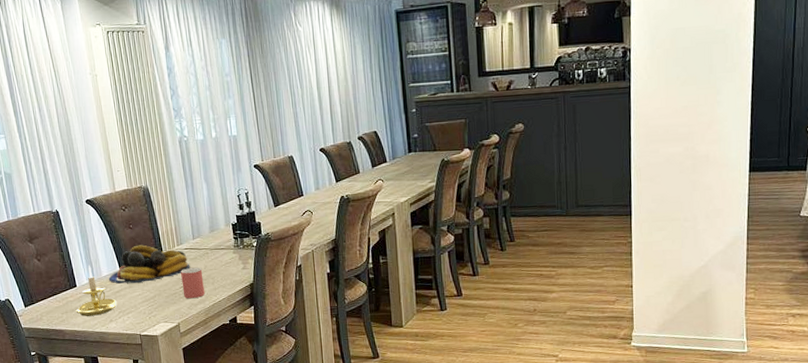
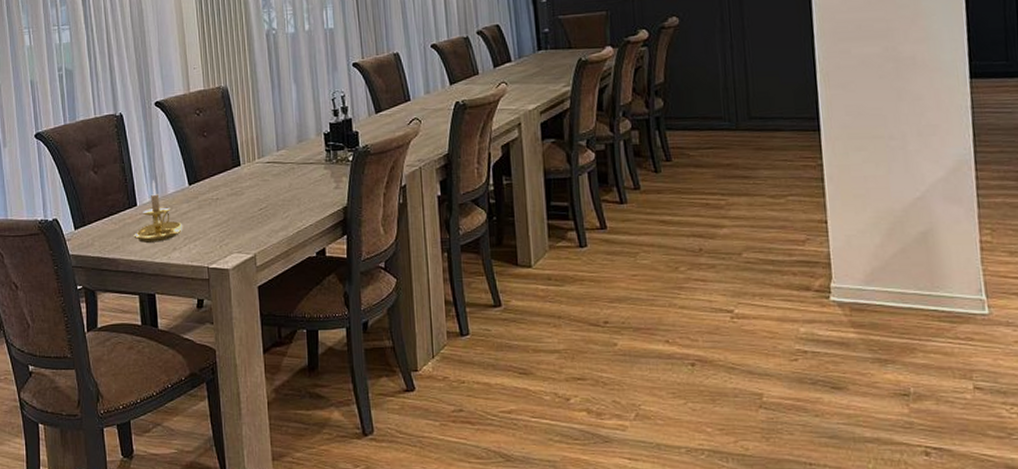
fruit bowl: present [109,245,190,284] -> none [176,156,272,203]
mug: present [181,267,205,299] -> none [261,186,288,225]

